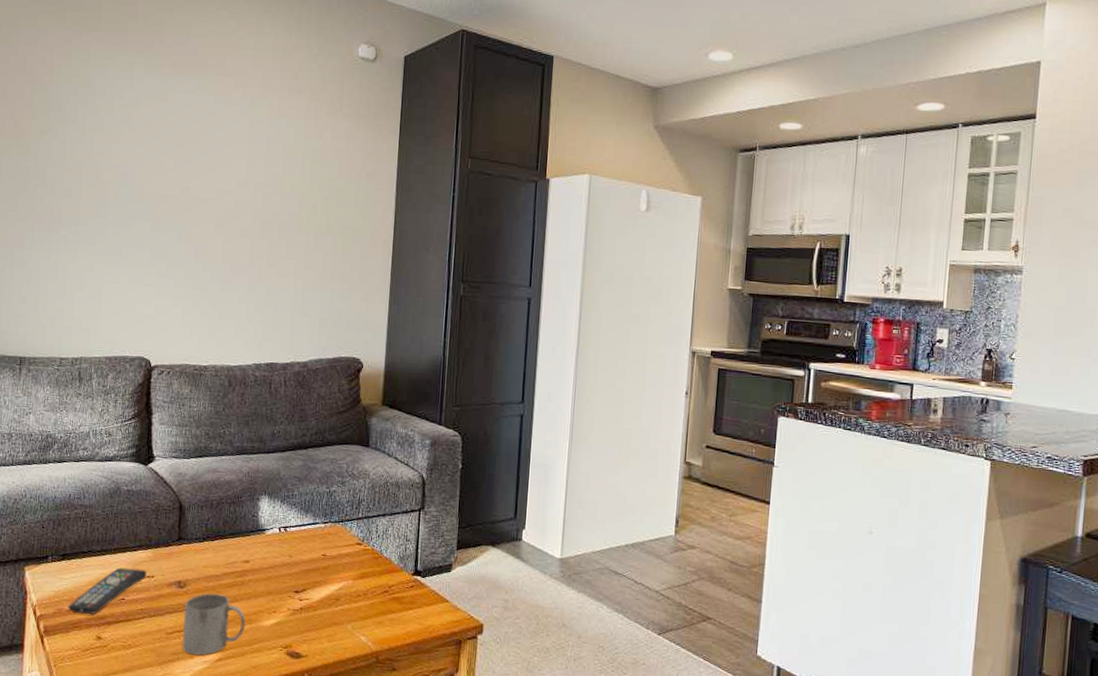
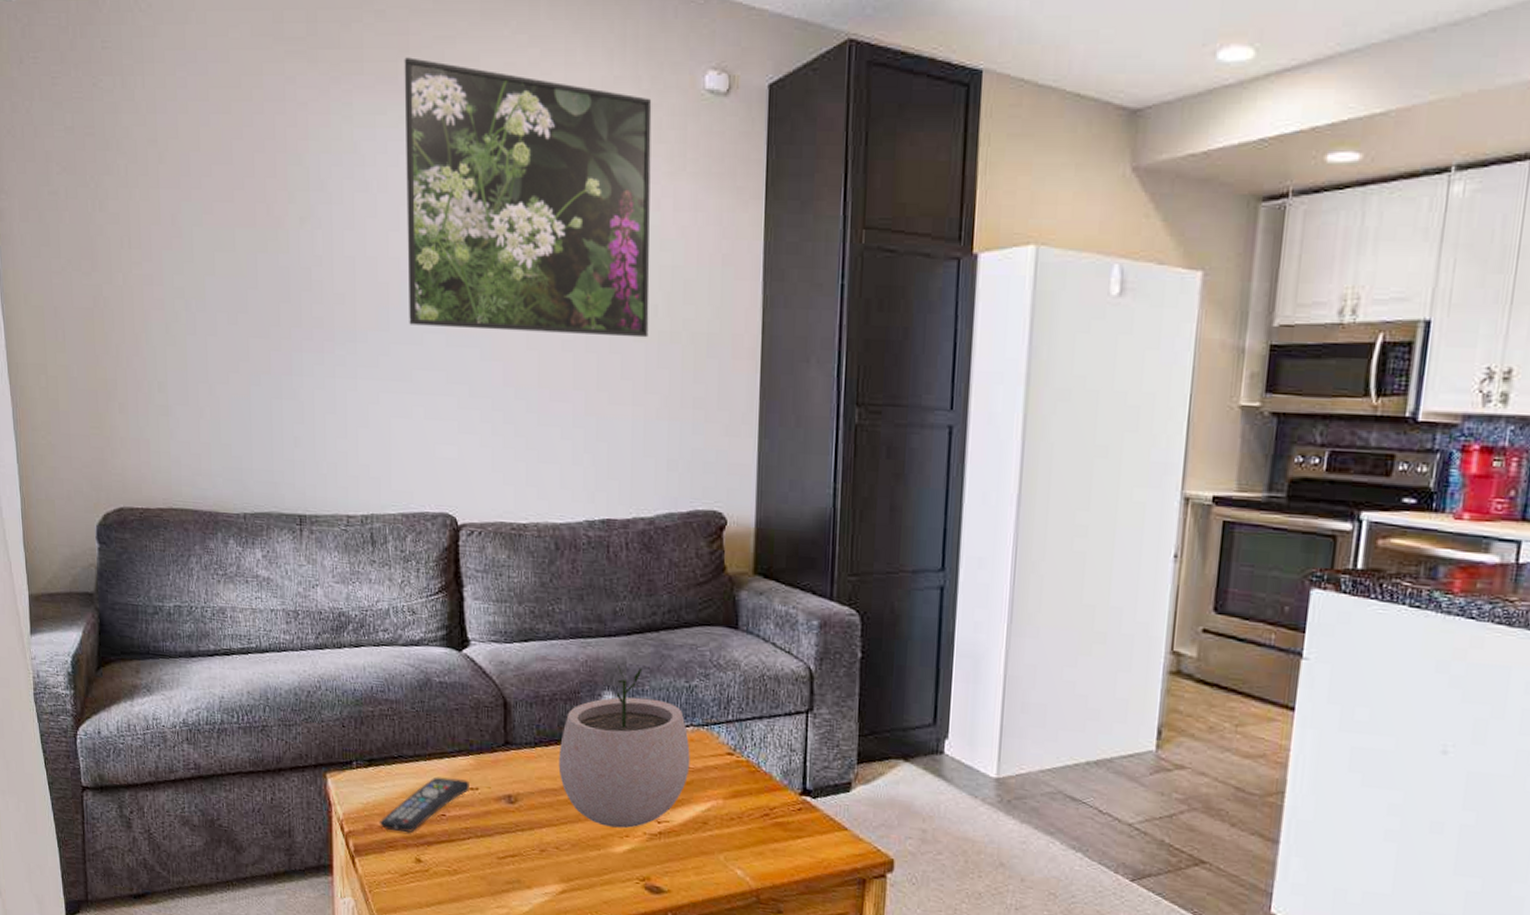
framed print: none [123,21,319,229] -> present [404,57,652,338]
mug: present [181,593,246,656] -> none [516,811,592,886]
plant pot: none [221,475,328,606] -> present [558,664,690,829]

